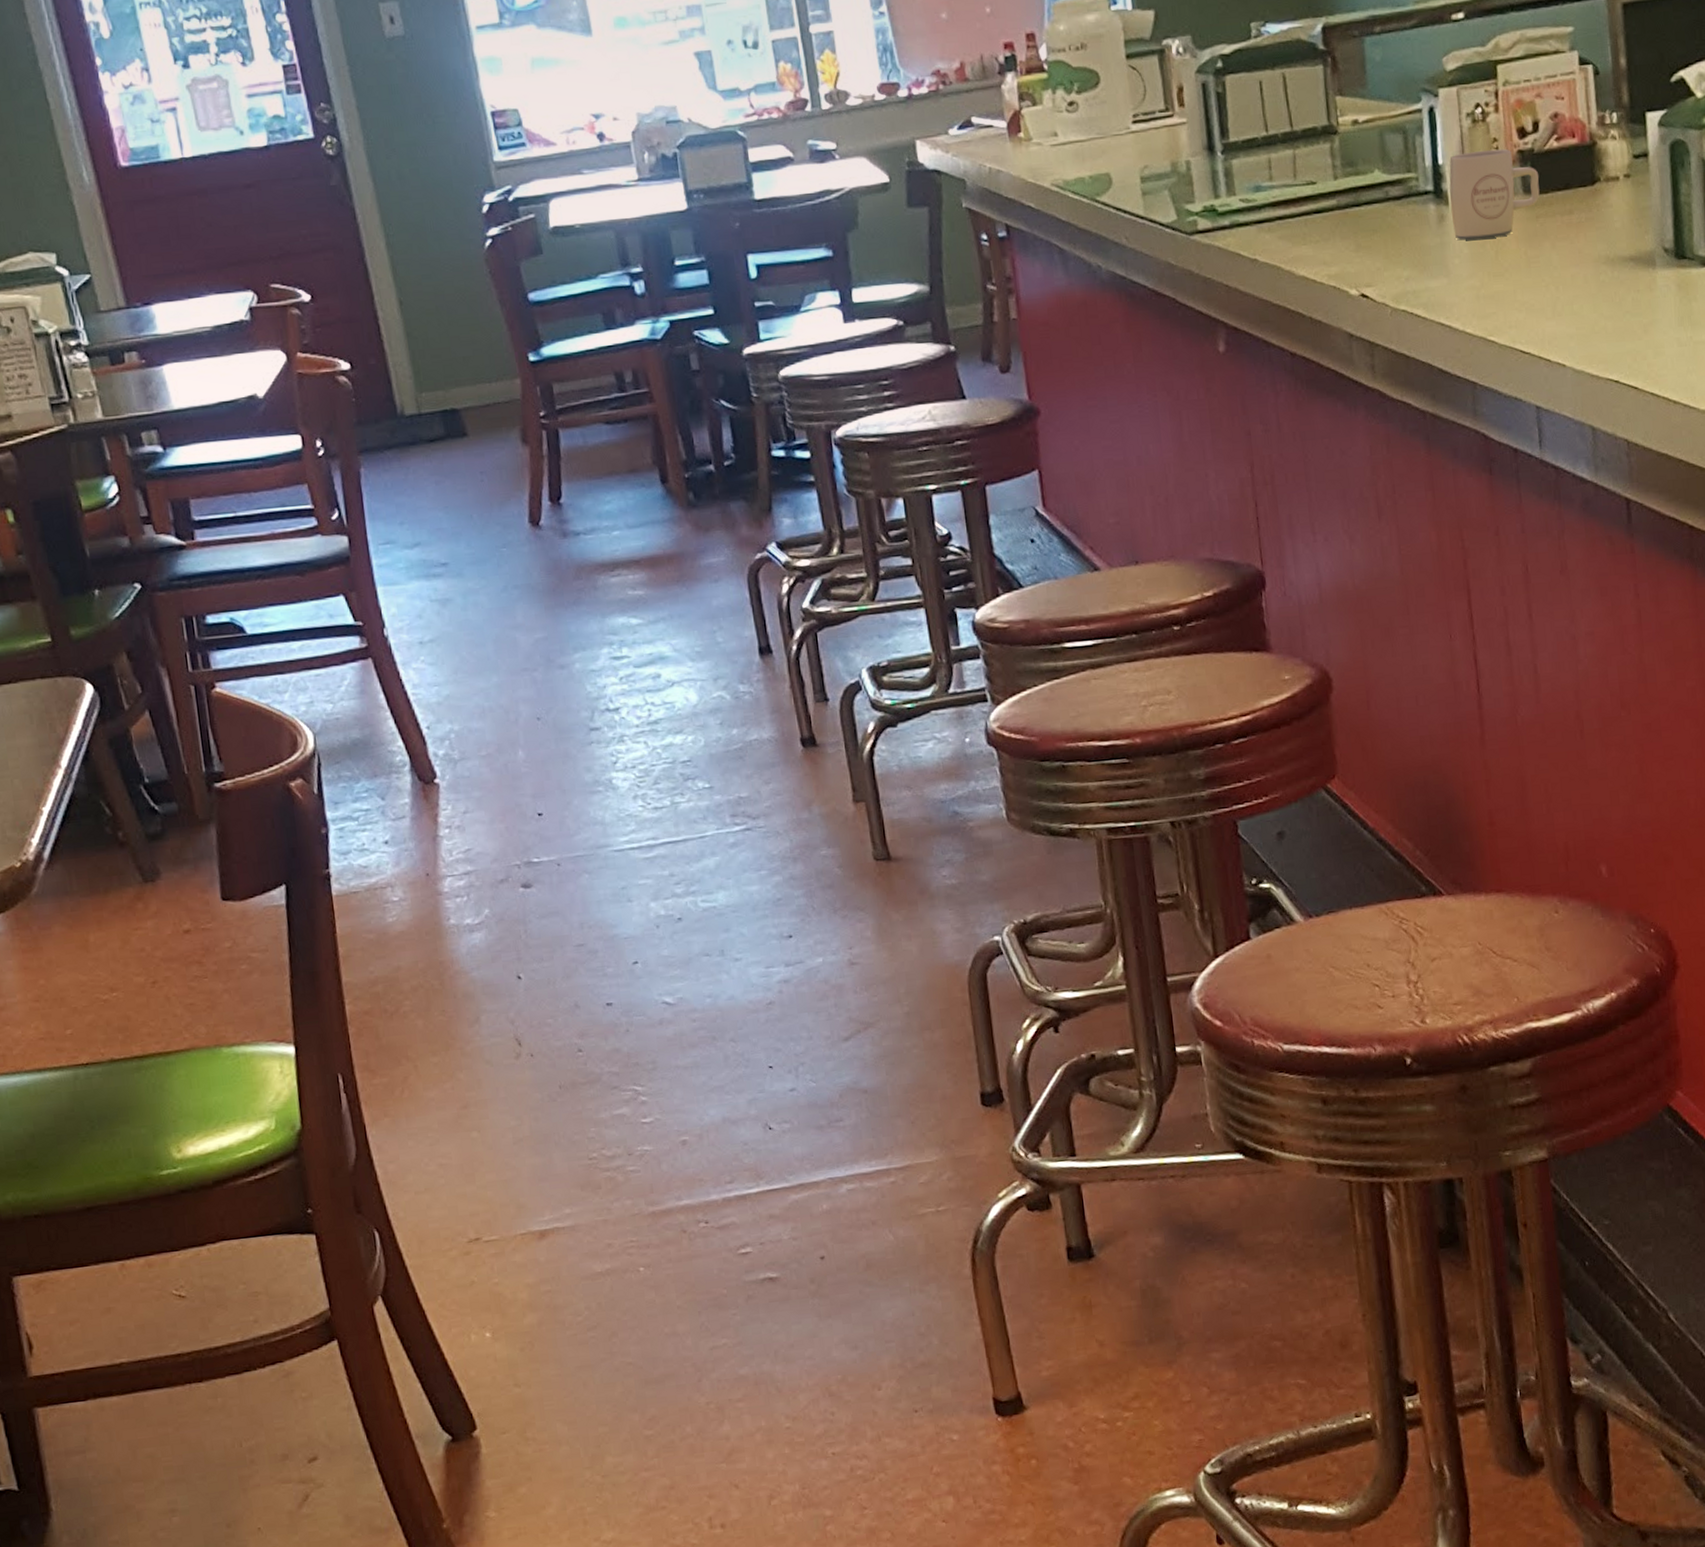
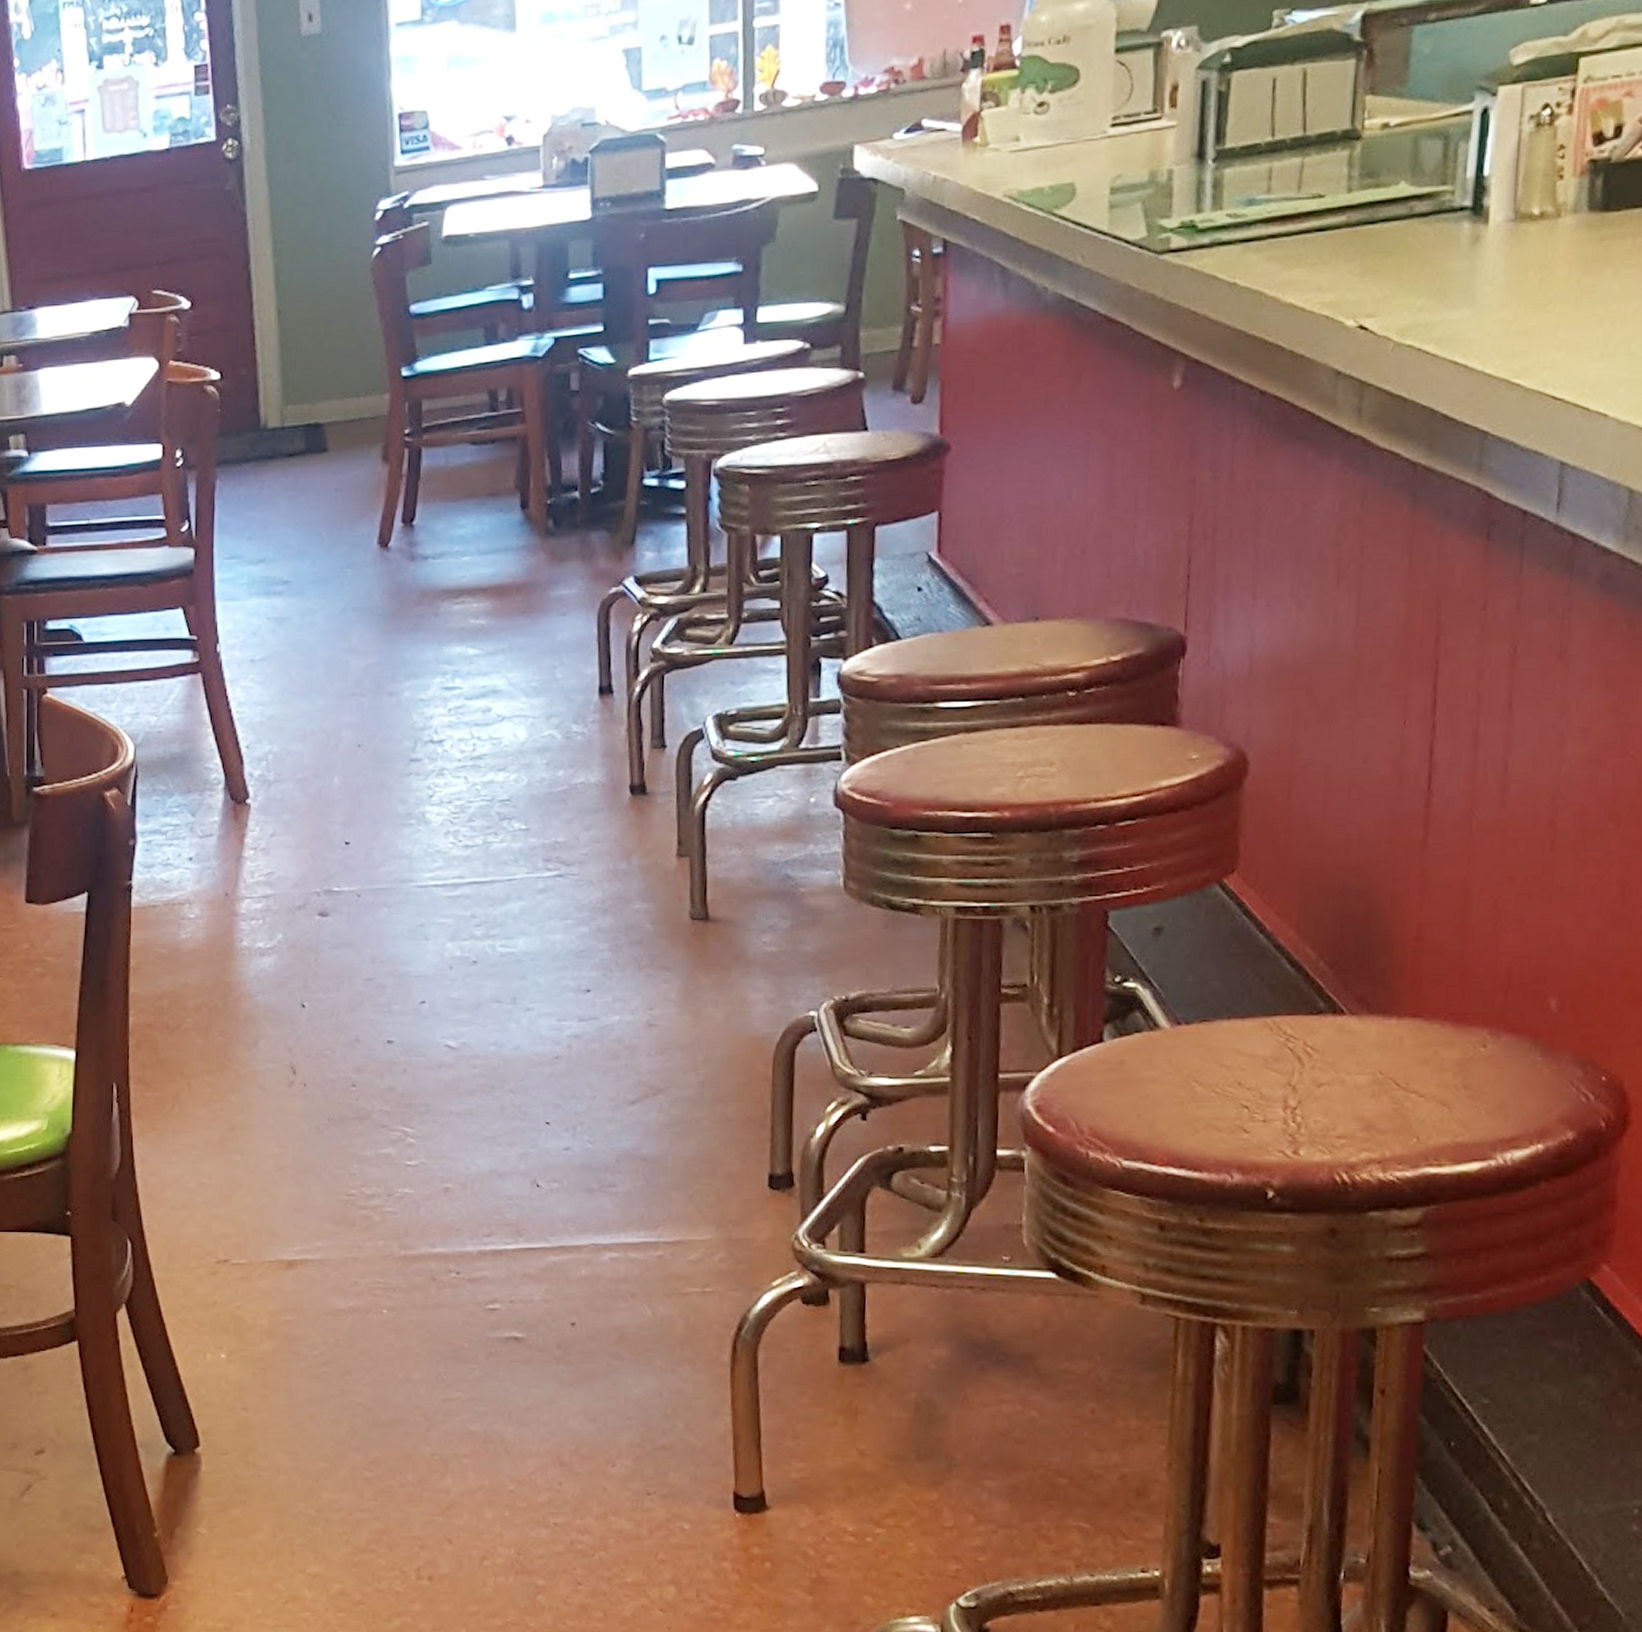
mug: present [1449,149,1540,240] -> none [1489,158,1613,265]

